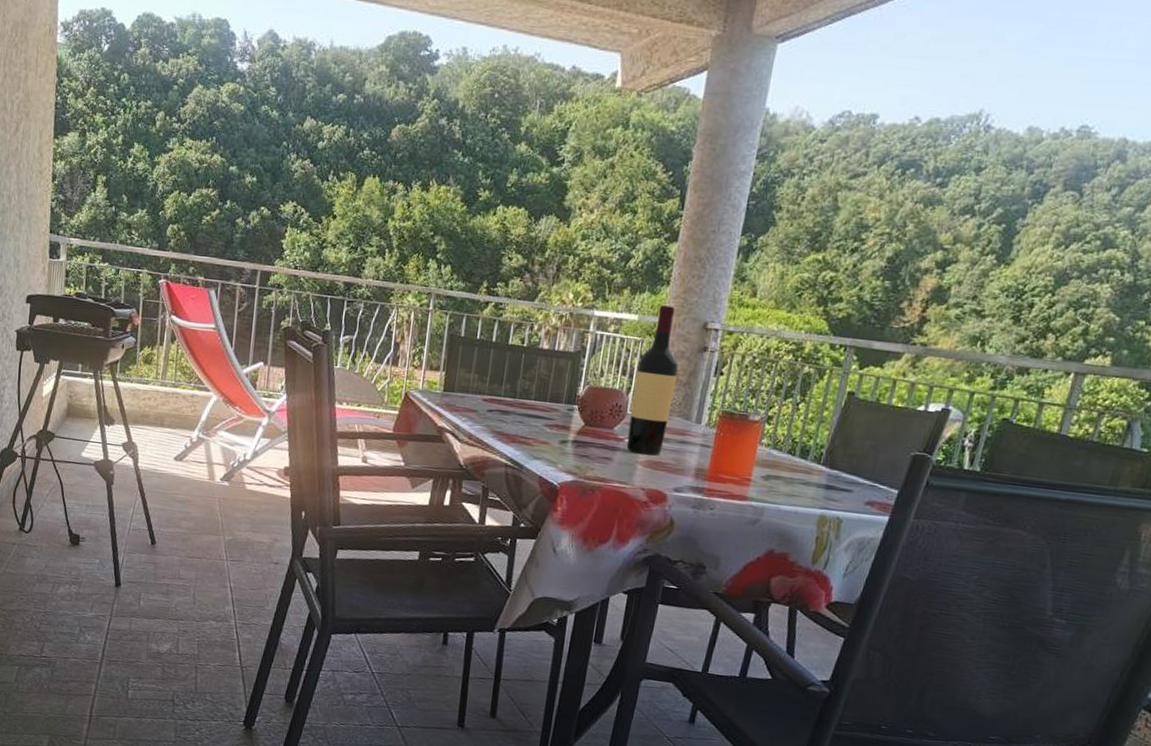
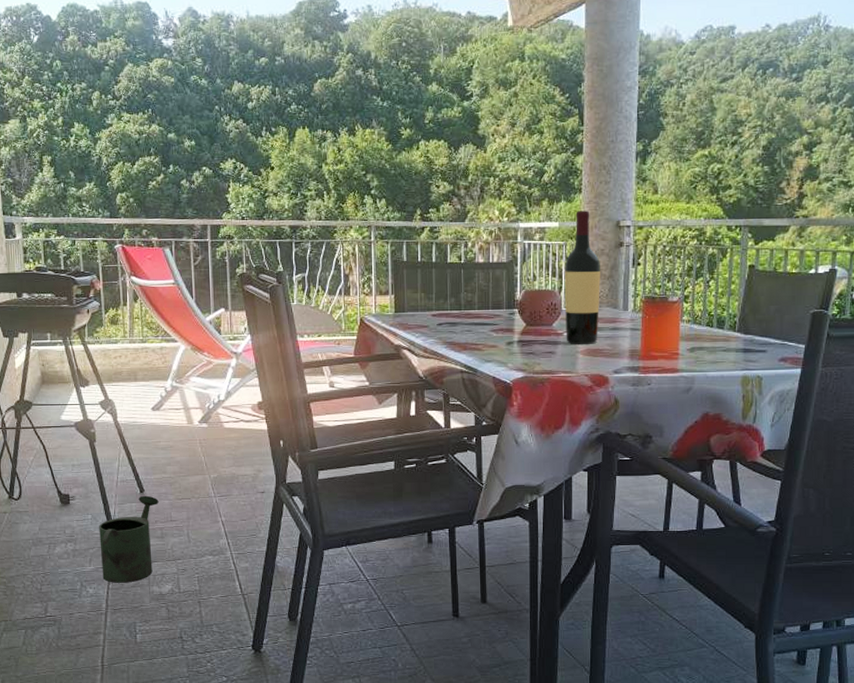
watering can: none [102,547,169,636] -> present [99,495,159,583]

